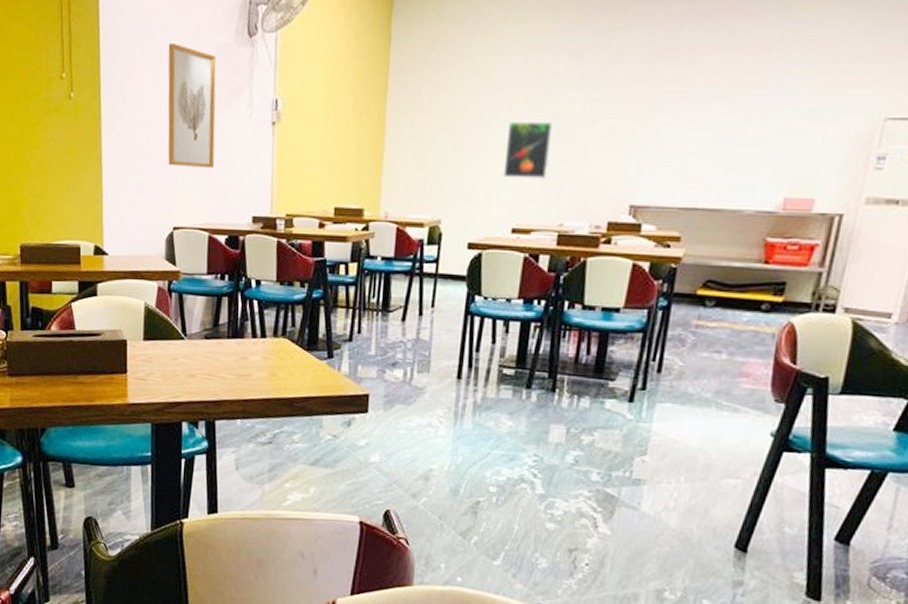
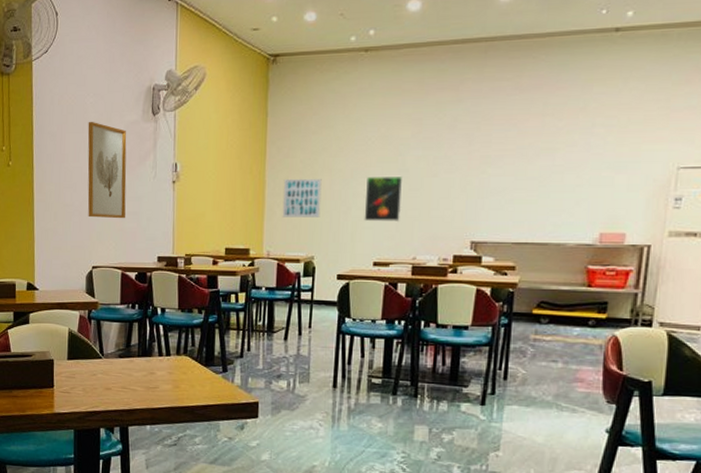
wall art: none [404,122,454,172] -> present [282,178,322,217]

